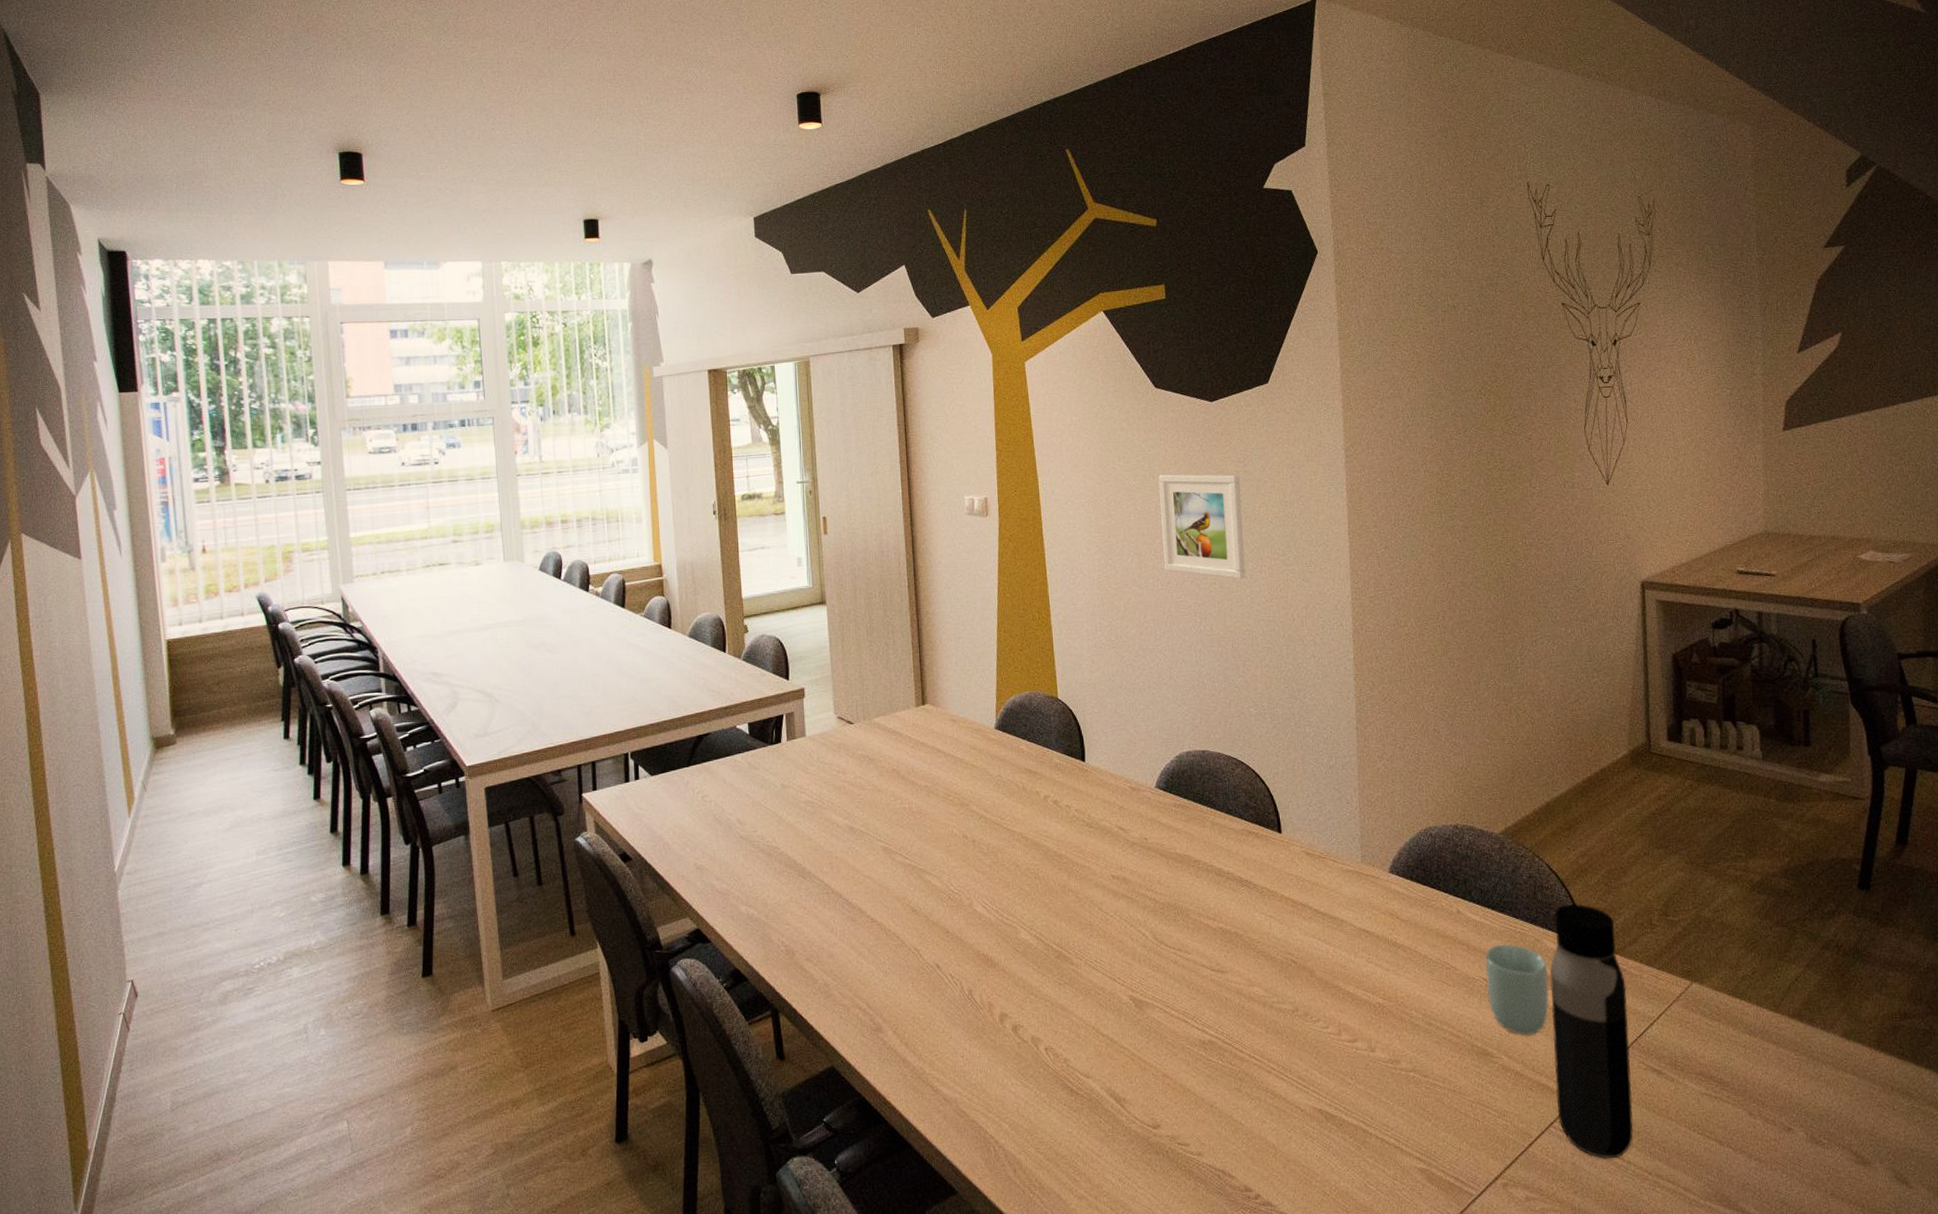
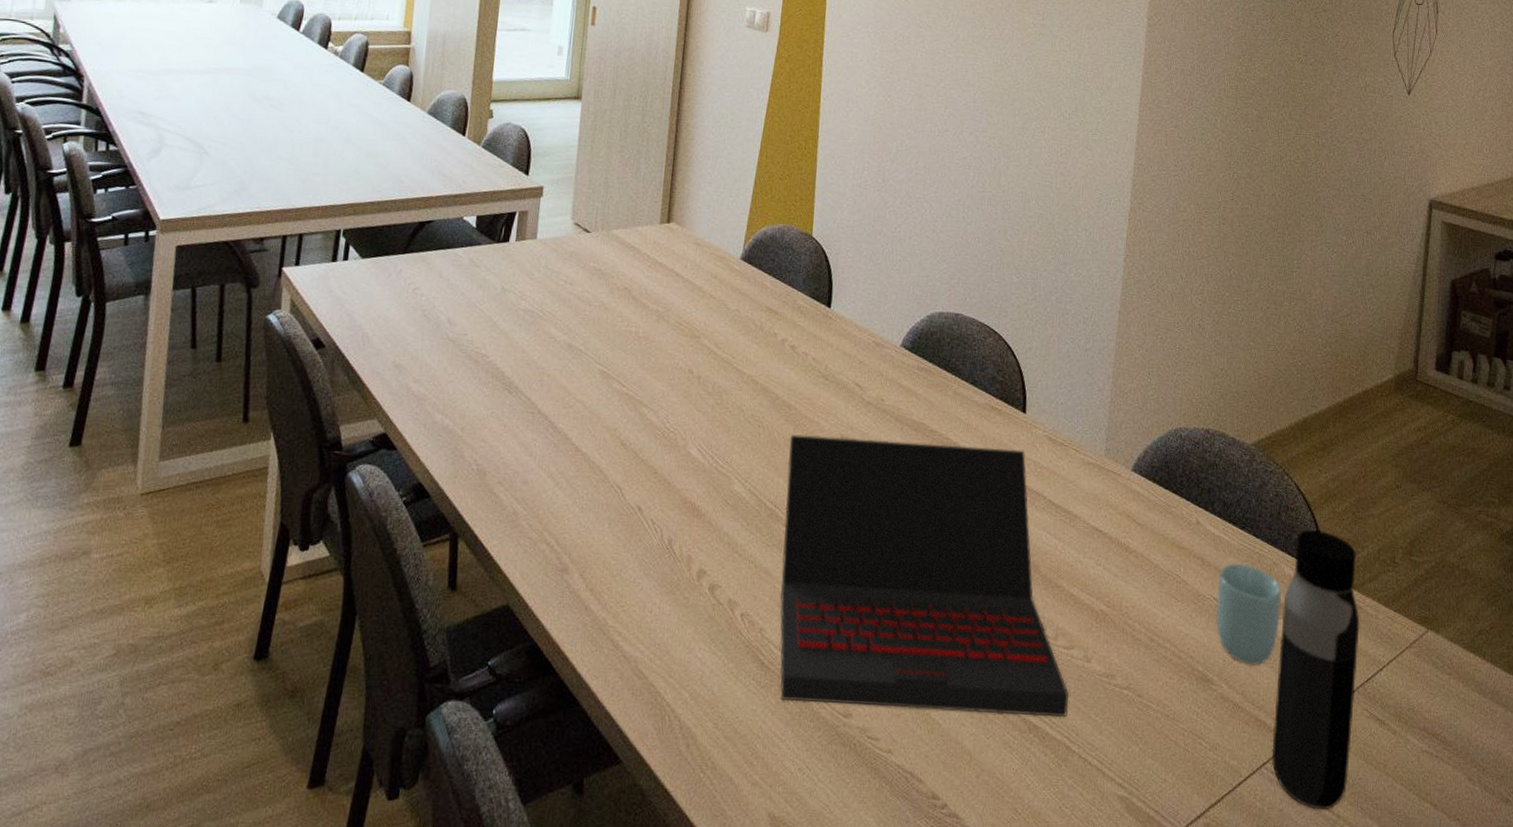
laptop: none [1065,867,1361,1121] -> present [779,434,1068,717]
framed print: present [1158,474,1246,579] -> none [944,16,1036,138]

